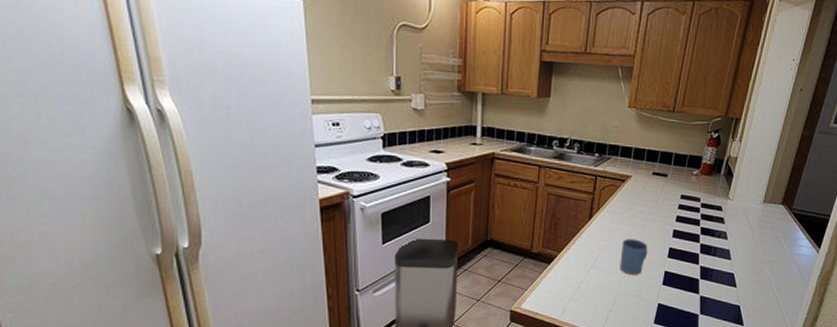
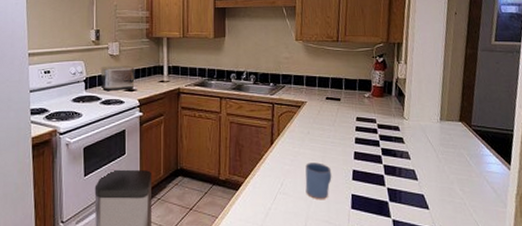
toaster: none [401,121,444,152] -> present [100,65,136,92]

